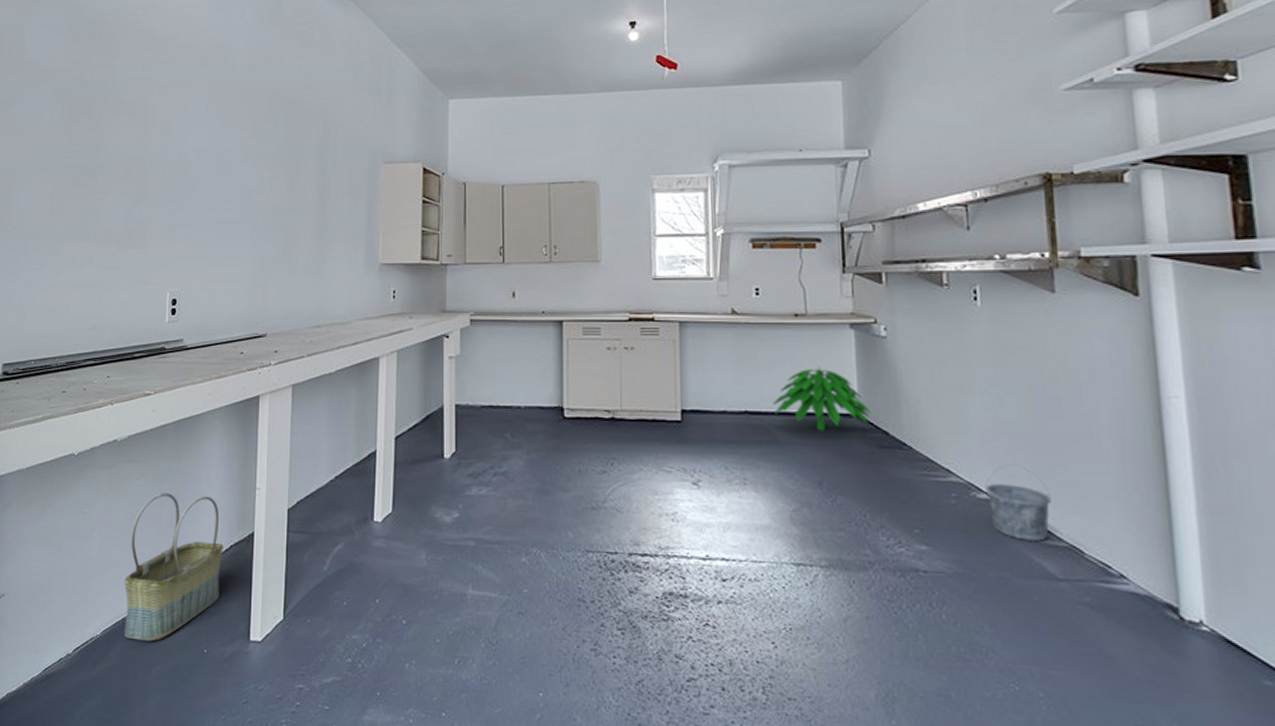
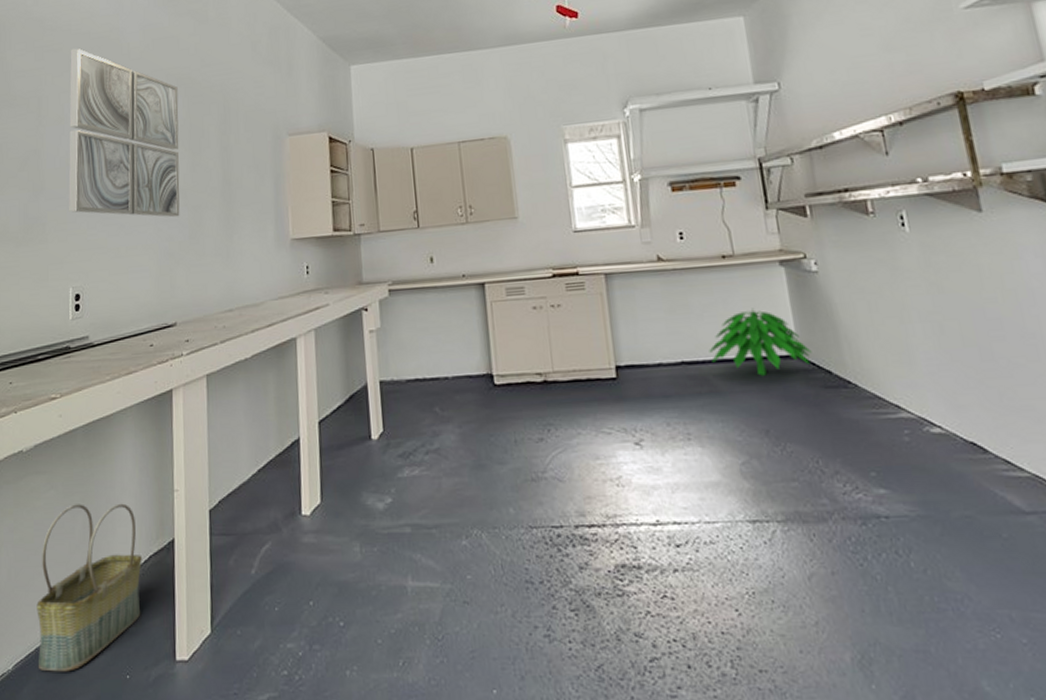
wall art: none [170,61,280,234] -> present [68,48,180,218]
bucket: present [985,464,1051,541] -> none [937,394,1009,474]

